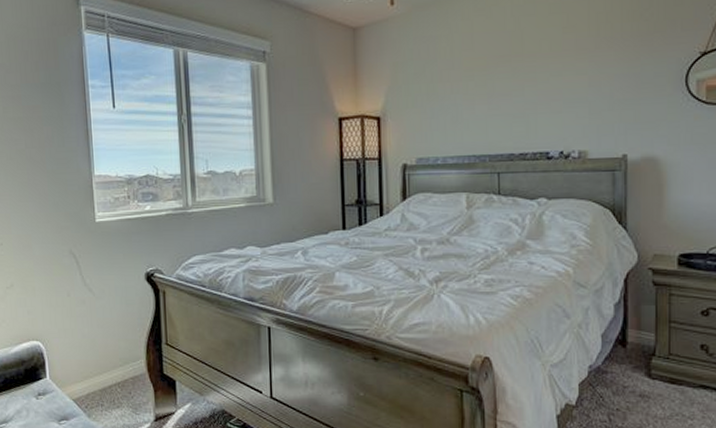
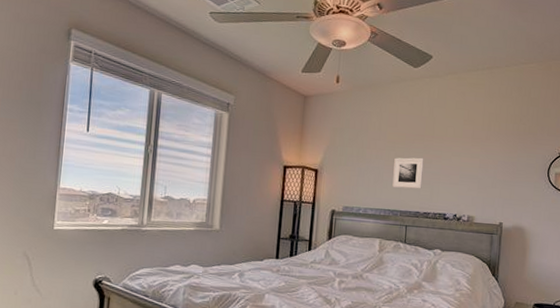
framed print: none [475,84,514,127] -> present [392,157,424,189]

